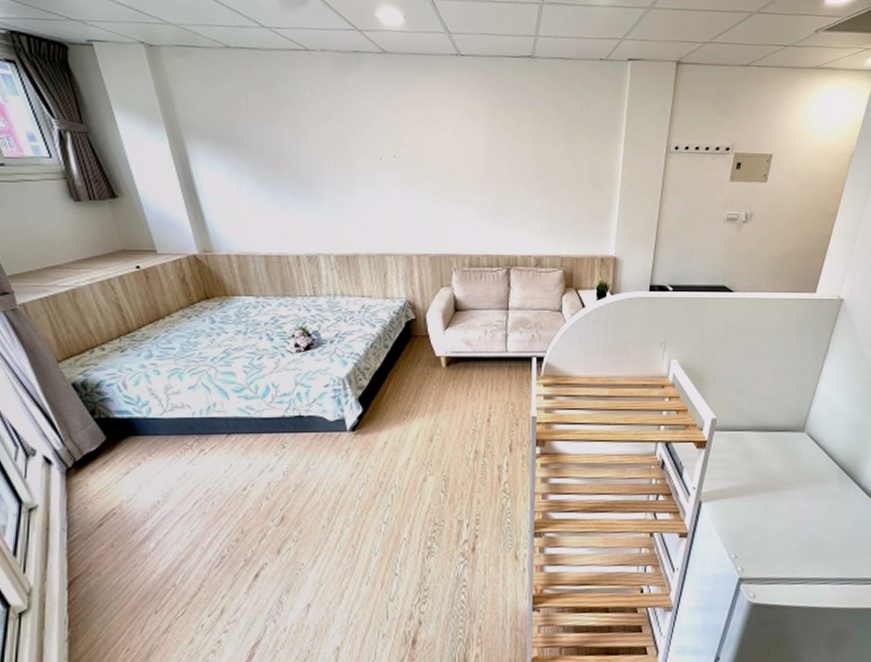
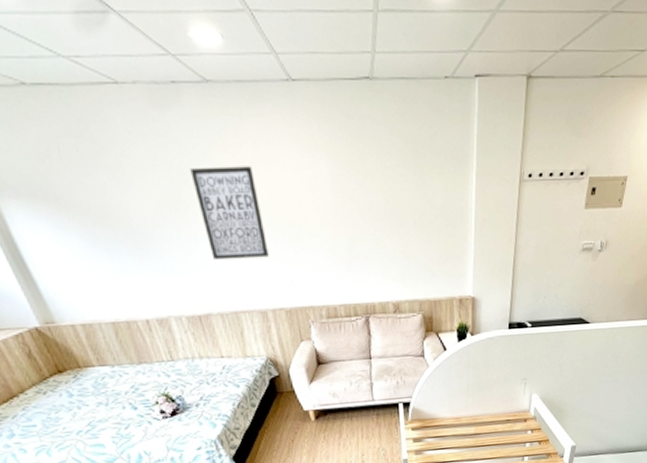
wall art: none [359,123,421,206] -> present [190,166,269,260]

